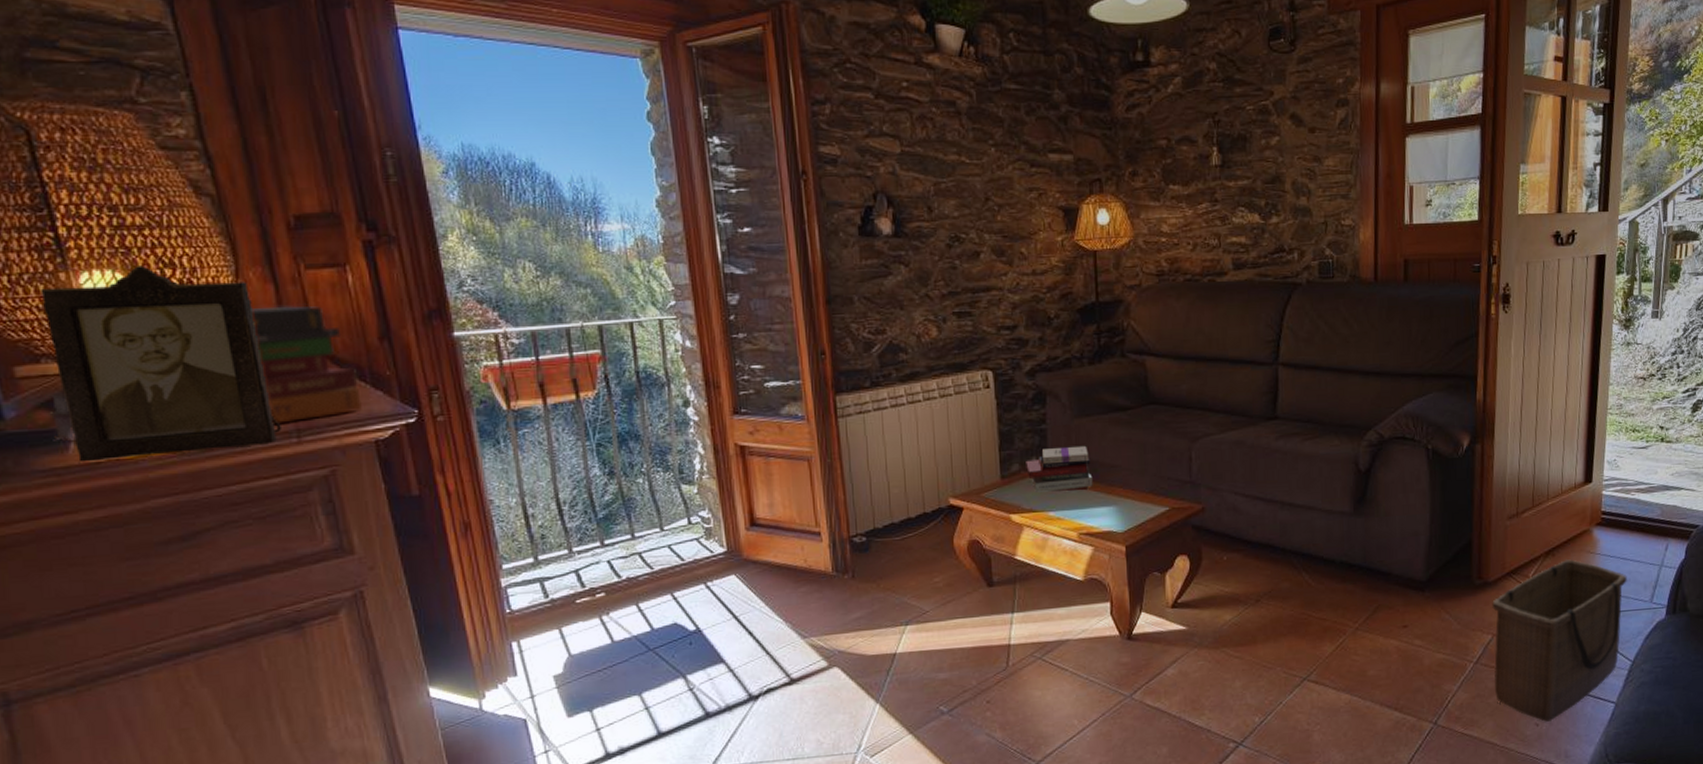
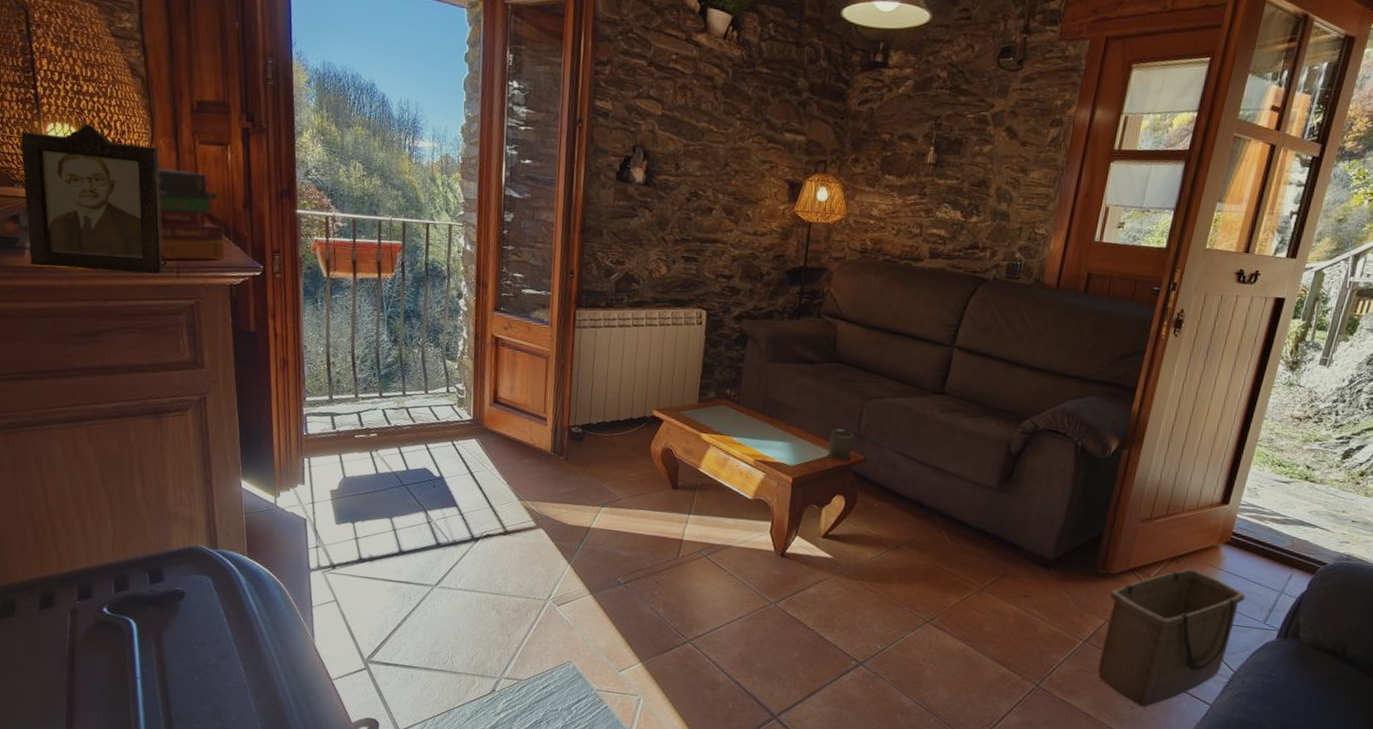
books: present [1026,445,1093,492] -> none [720,384,776,424]
mug: none [1158,478,1188,516] -> present [827,428,855,461]

